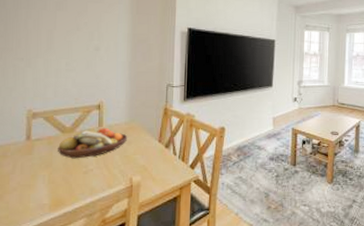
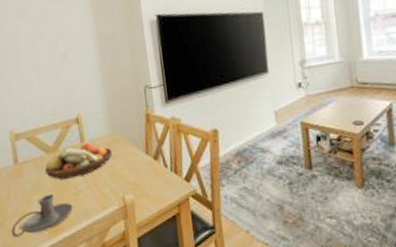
candle holder: none [9,171,80,210] -> present [11,194,74,237]

